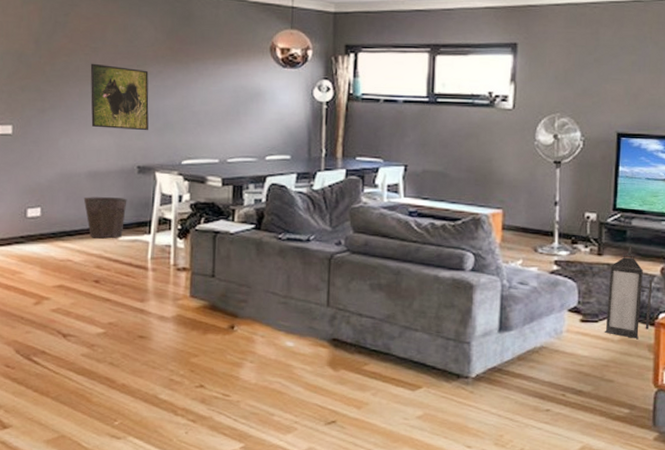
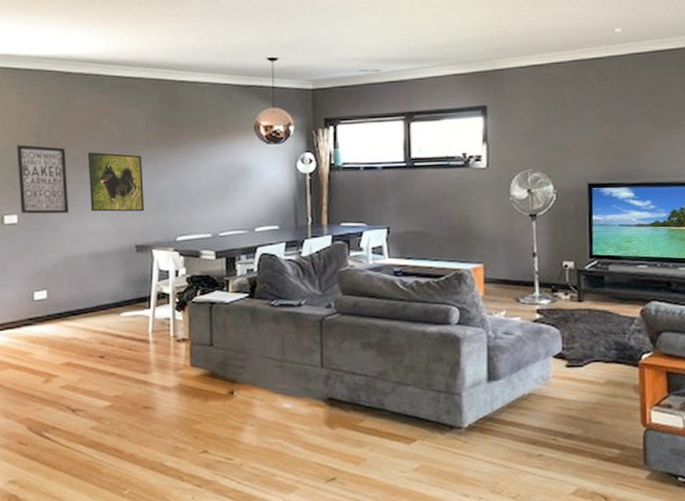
wall art: none [14,50,68,128] -> present [16,145,68,214]
waste bin: present [83,197,127,239] -> none [86,276,127,316]
lantern: present [604,244,653,339] -> none [589,289,634,380]

